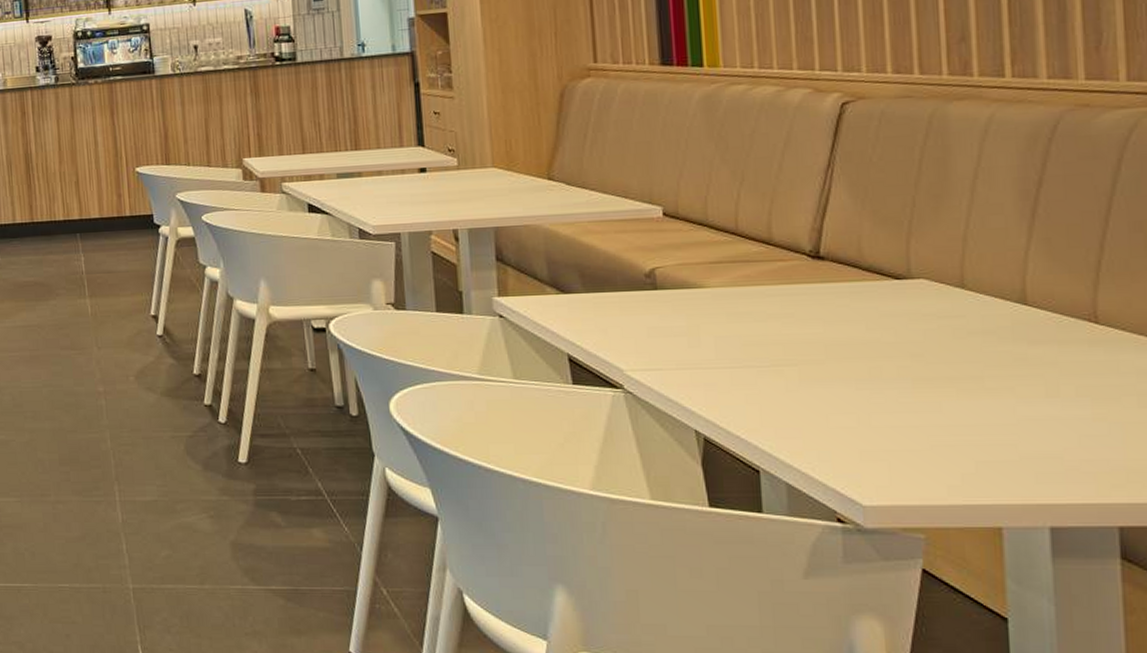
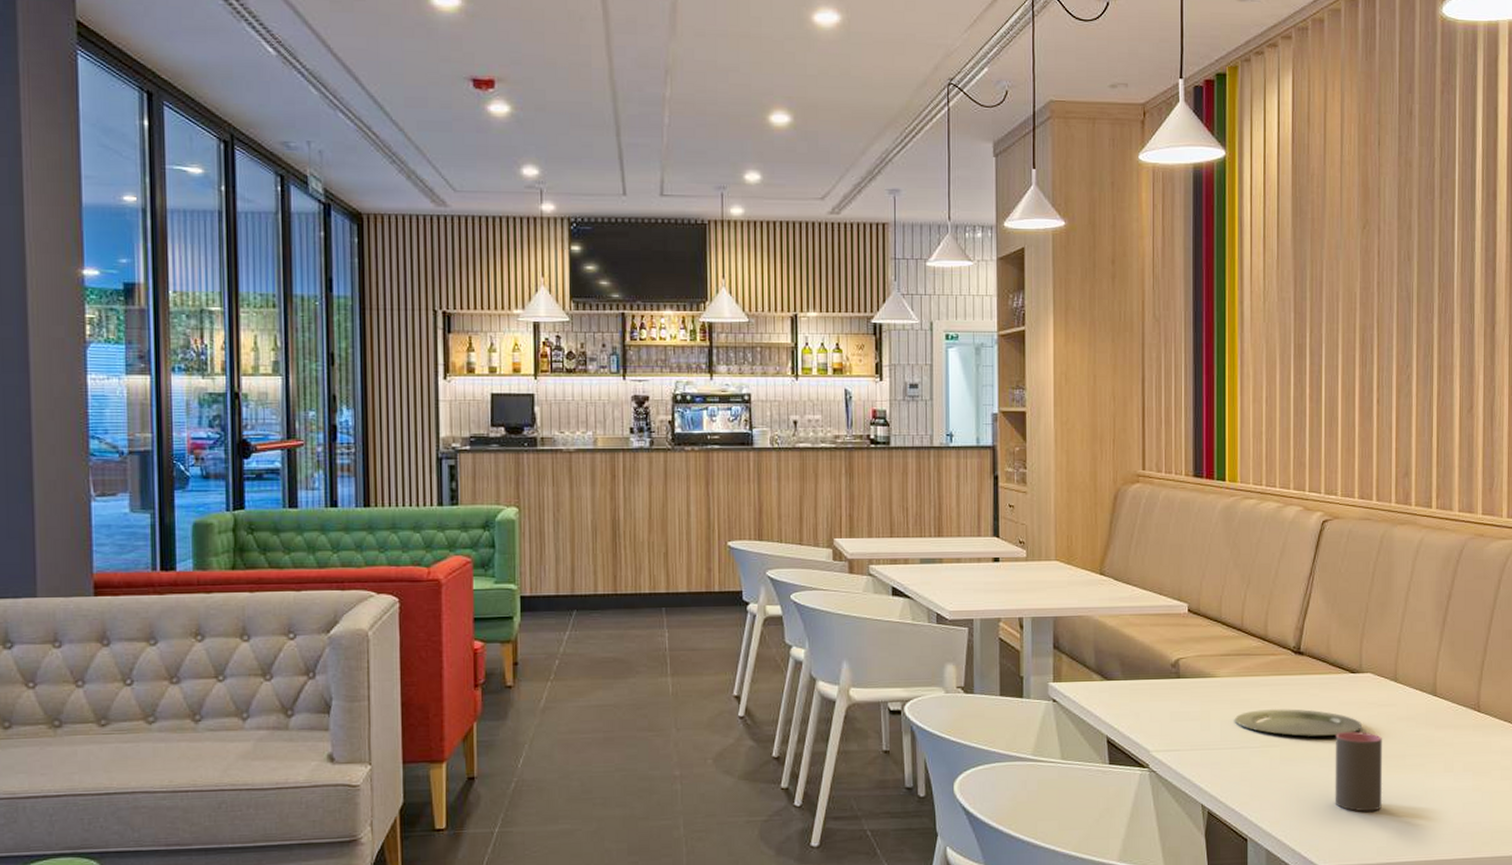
plate: none [734,322,917,354] -> present [1235,709,1363,737]
cup: none [877,348,952,443] -> present [1335,731,1383,812]

